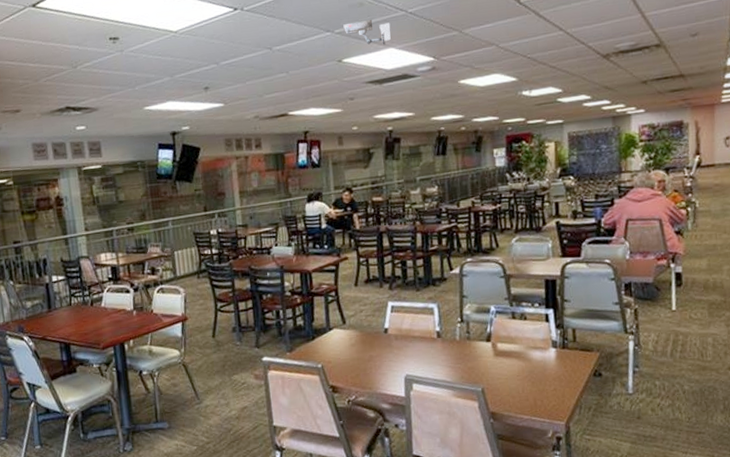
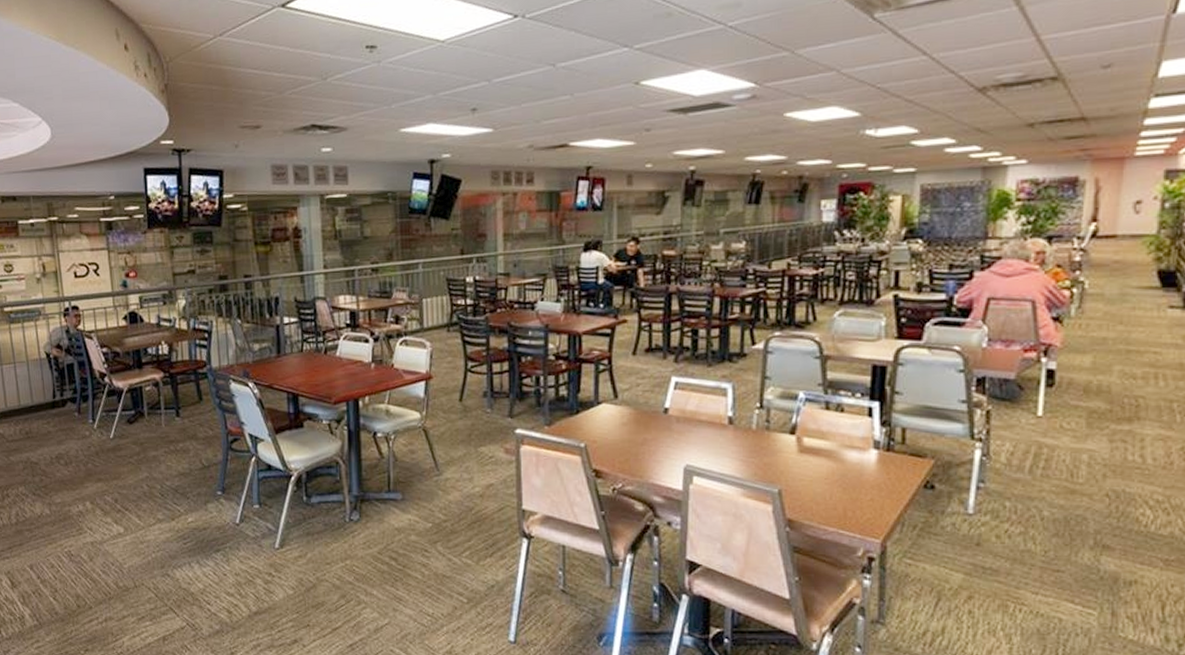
security camera: present [343,19,391,45] -> none [645,33,704,66]

